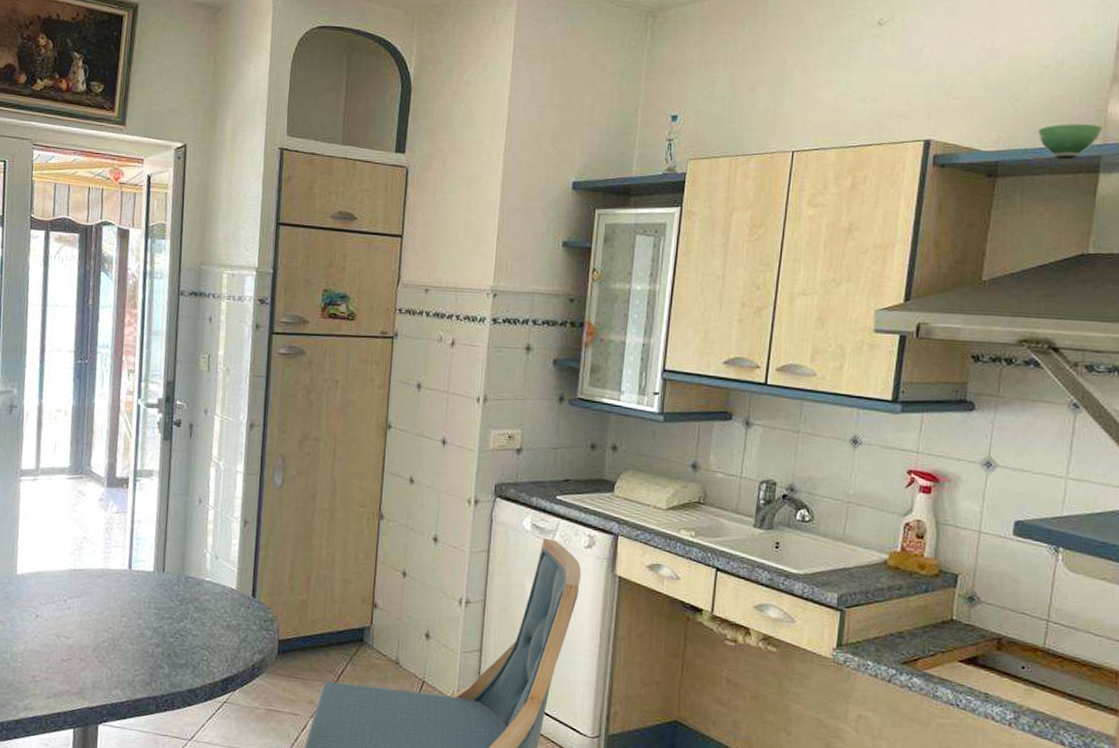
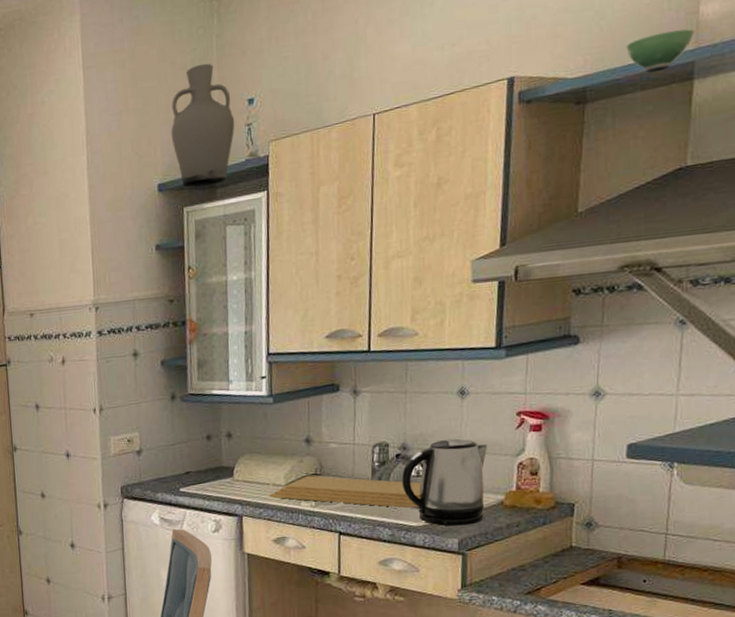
vase: none [592,74,657,192] -> present [171,63,235,188]
cutting board: none [648,502,805,554] -> present [269,475,421,509]
kettle: none [785,486,876,581] -> present [401,438,488,527]

